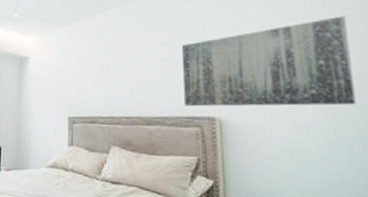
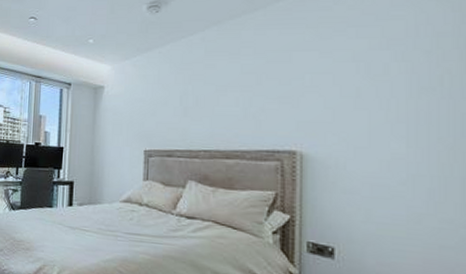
wall art: present [182,15,356,107] -> none [266,44,441,140]

